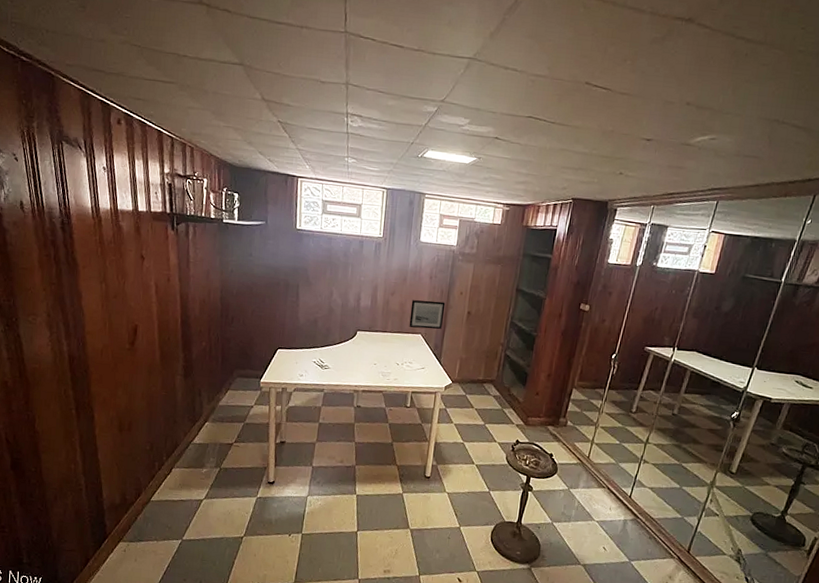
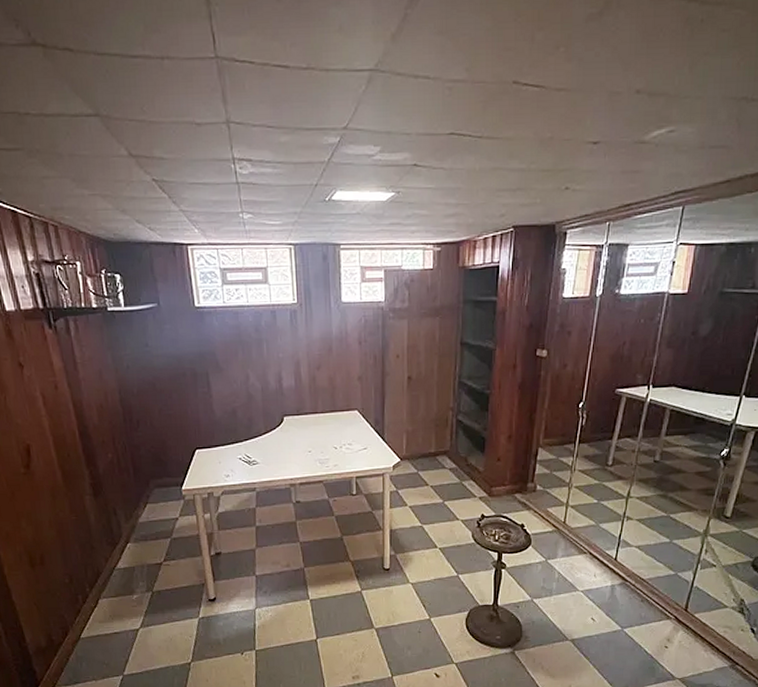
wall art: present [409,300,446,330] -> none [341,369,381,405]

